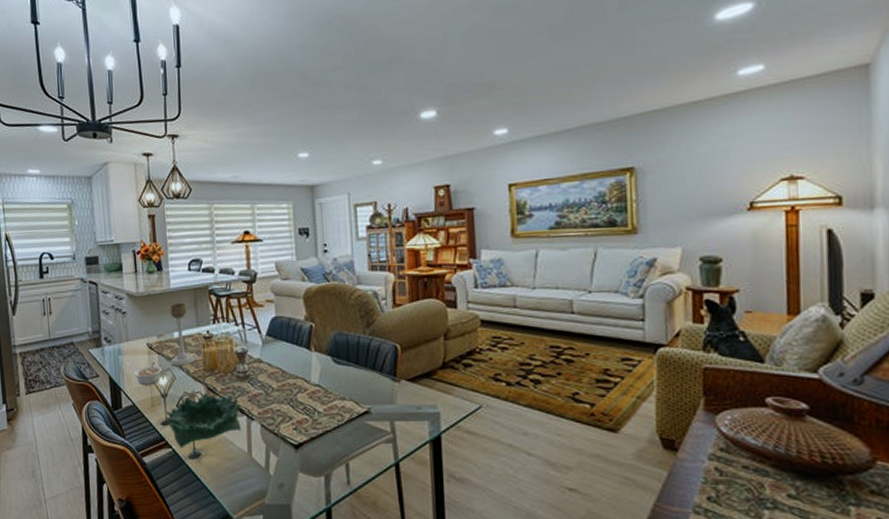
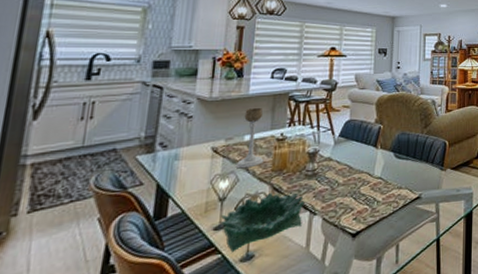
legume: present [133,361,163,385] -> none [189,165,226,190]

